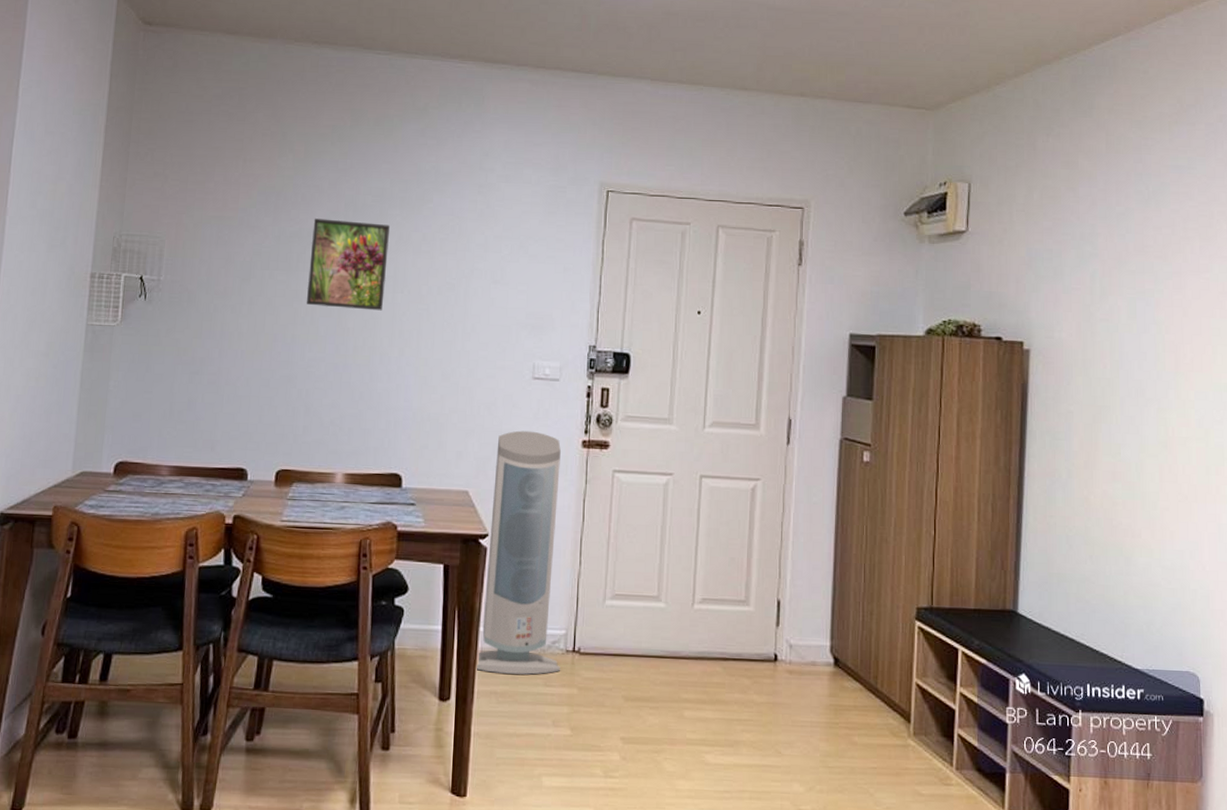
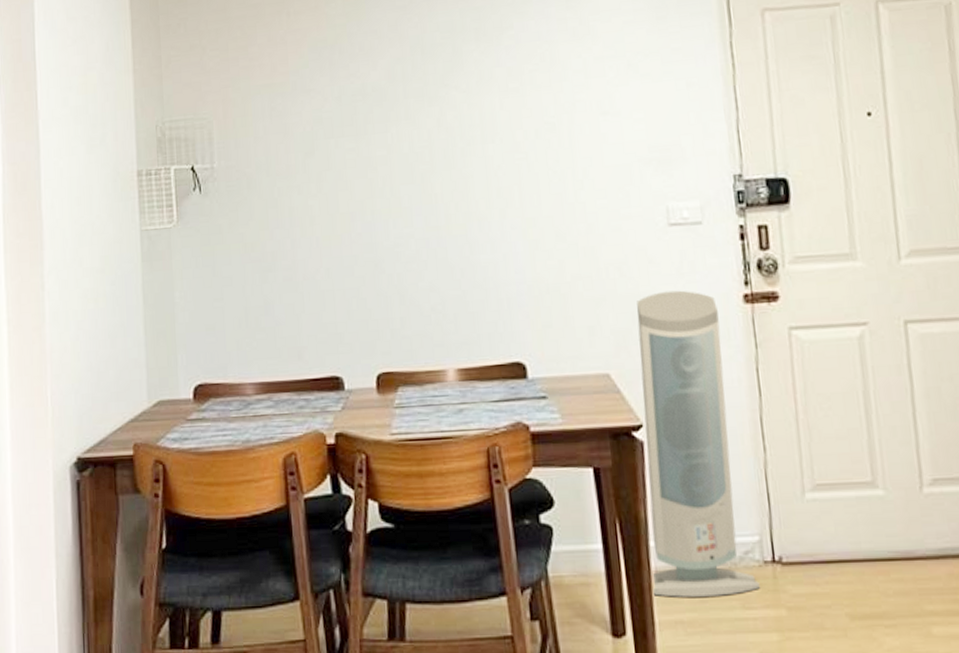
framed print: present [306,218,390,311] -> none [377,63,473,173]

